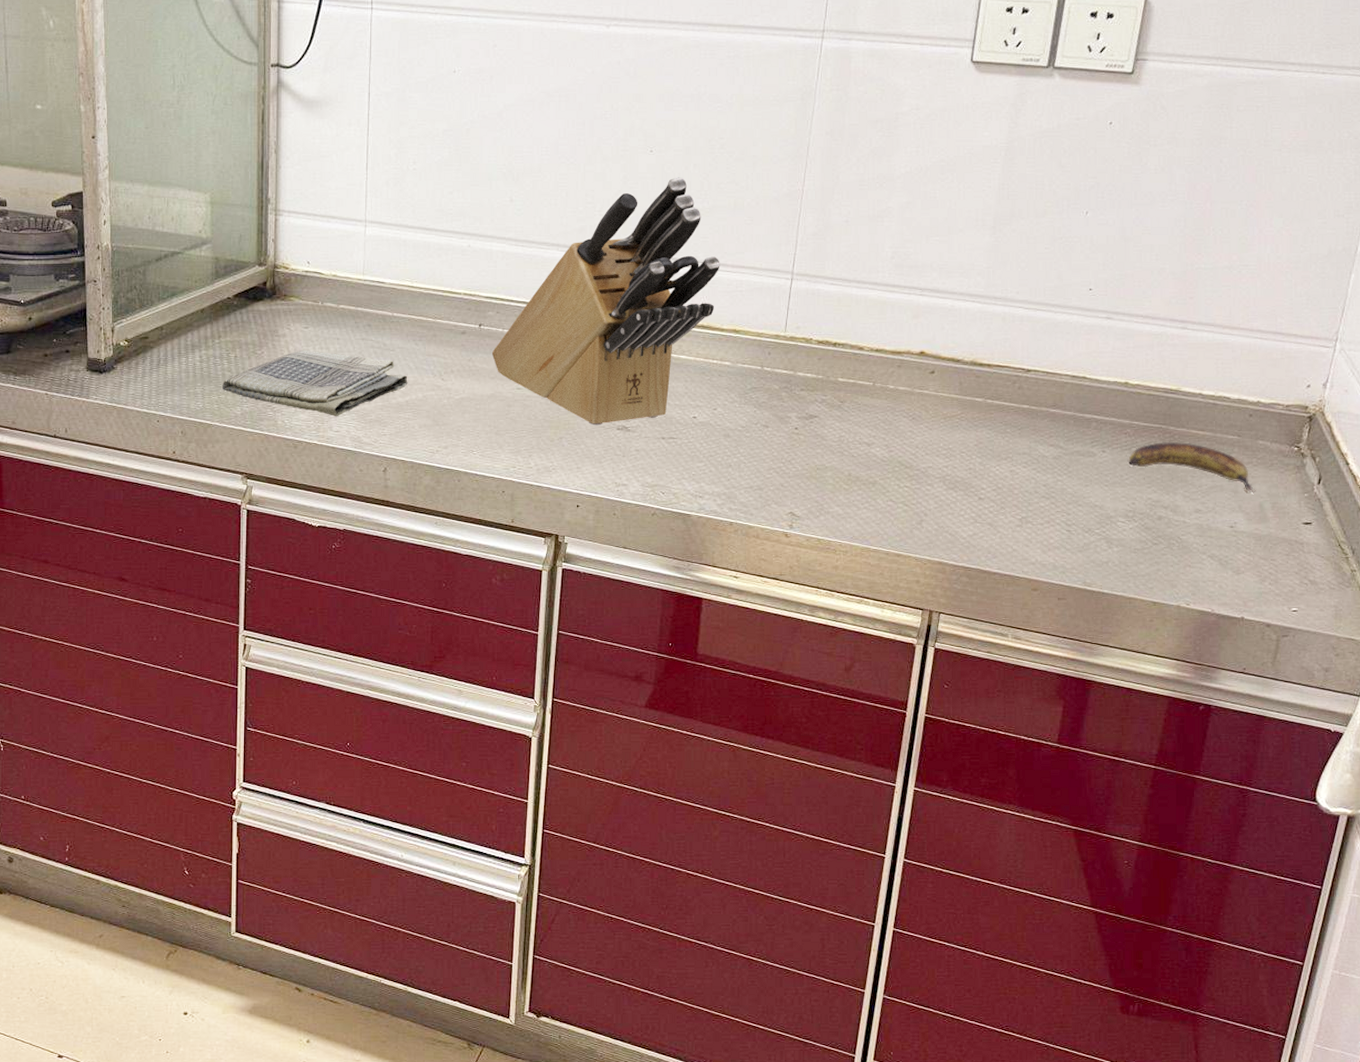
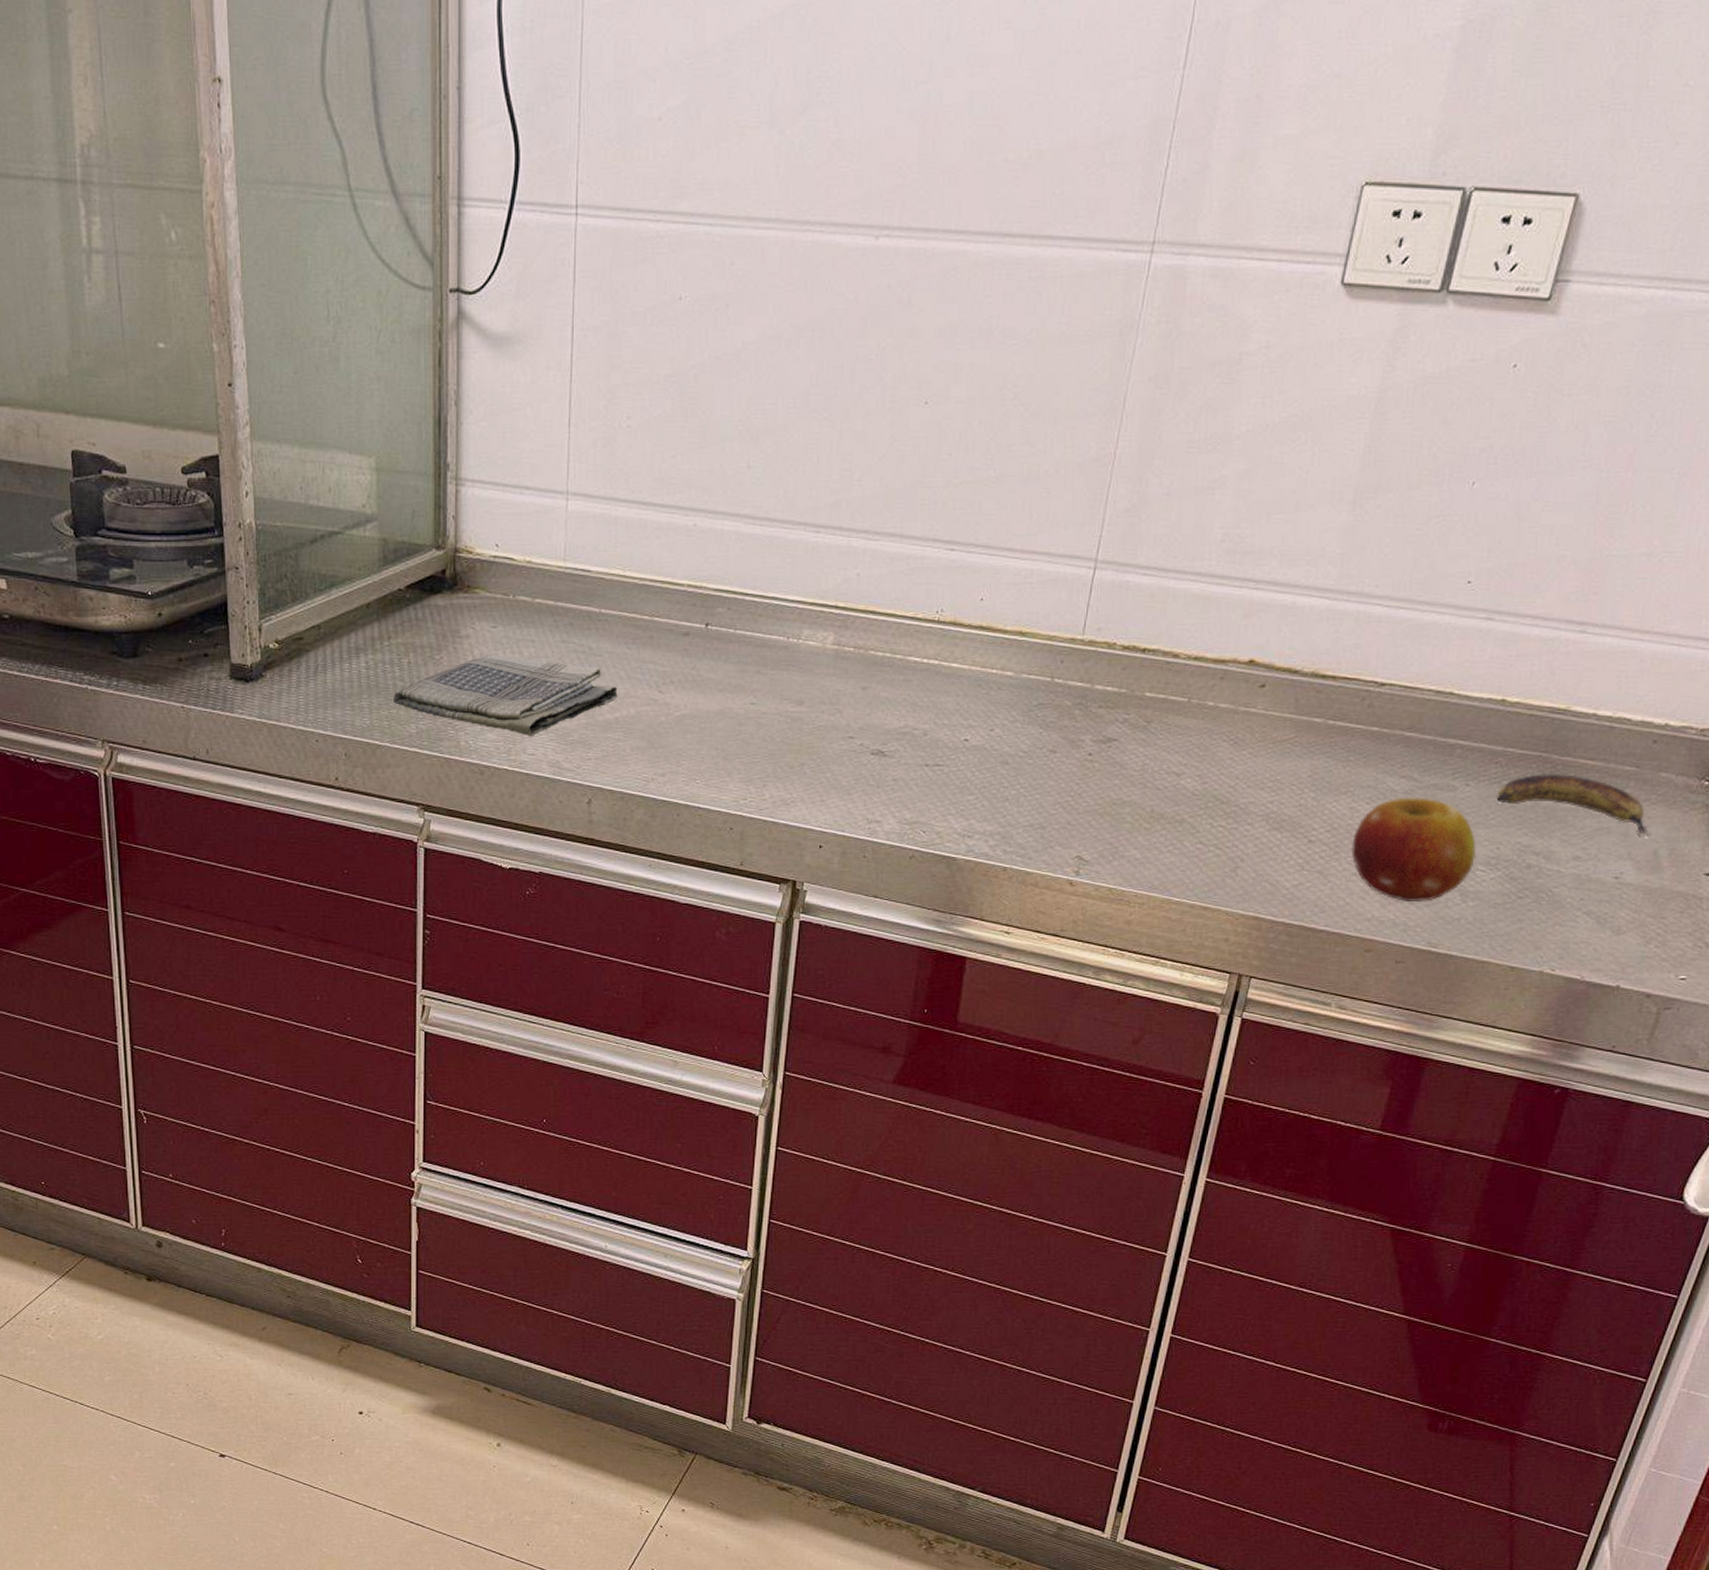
knife block: present [491,177,720,426] -> none [720,437,1007,749]
fruit: none [1014,462,1116,549] -> present [1351,797,1477,903]

